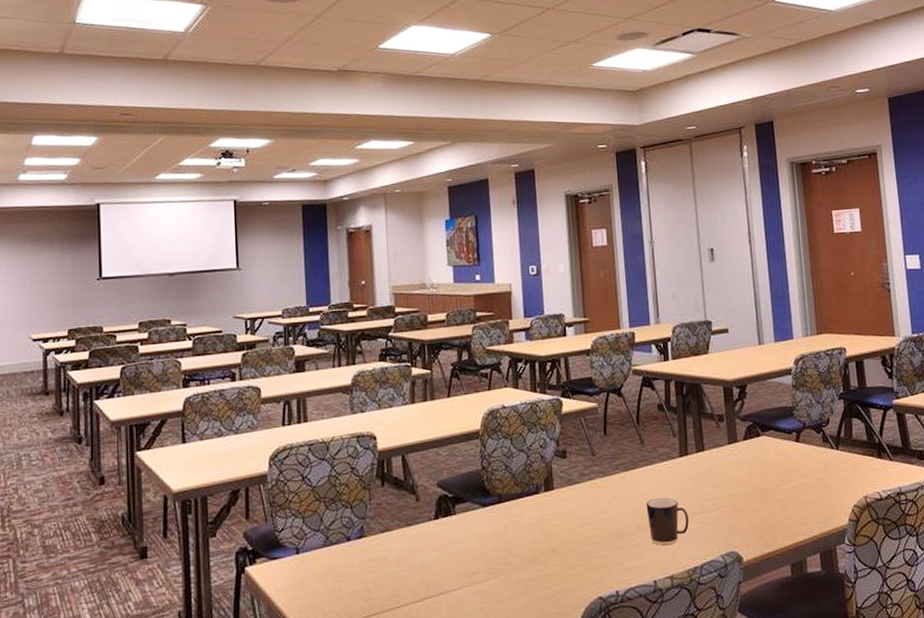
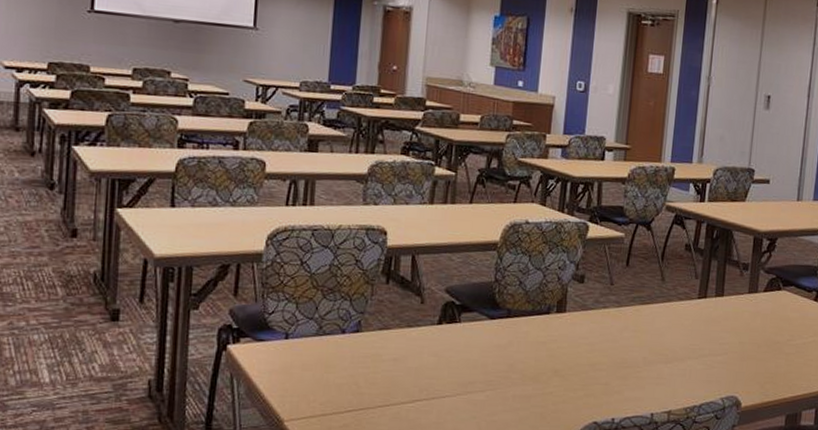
mug: present [646,497,690,546] -> none [655,335,697,382]

